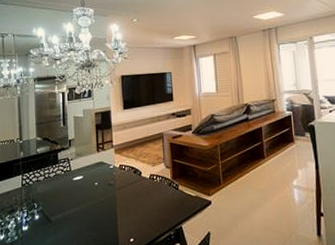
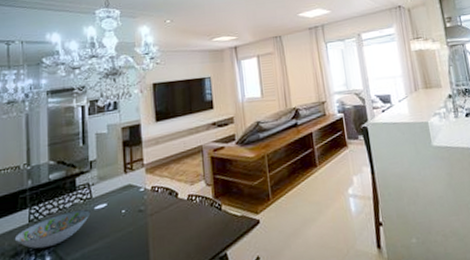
decorative bowl: none [11,179,70,208] -> present [14,209,91,249]

